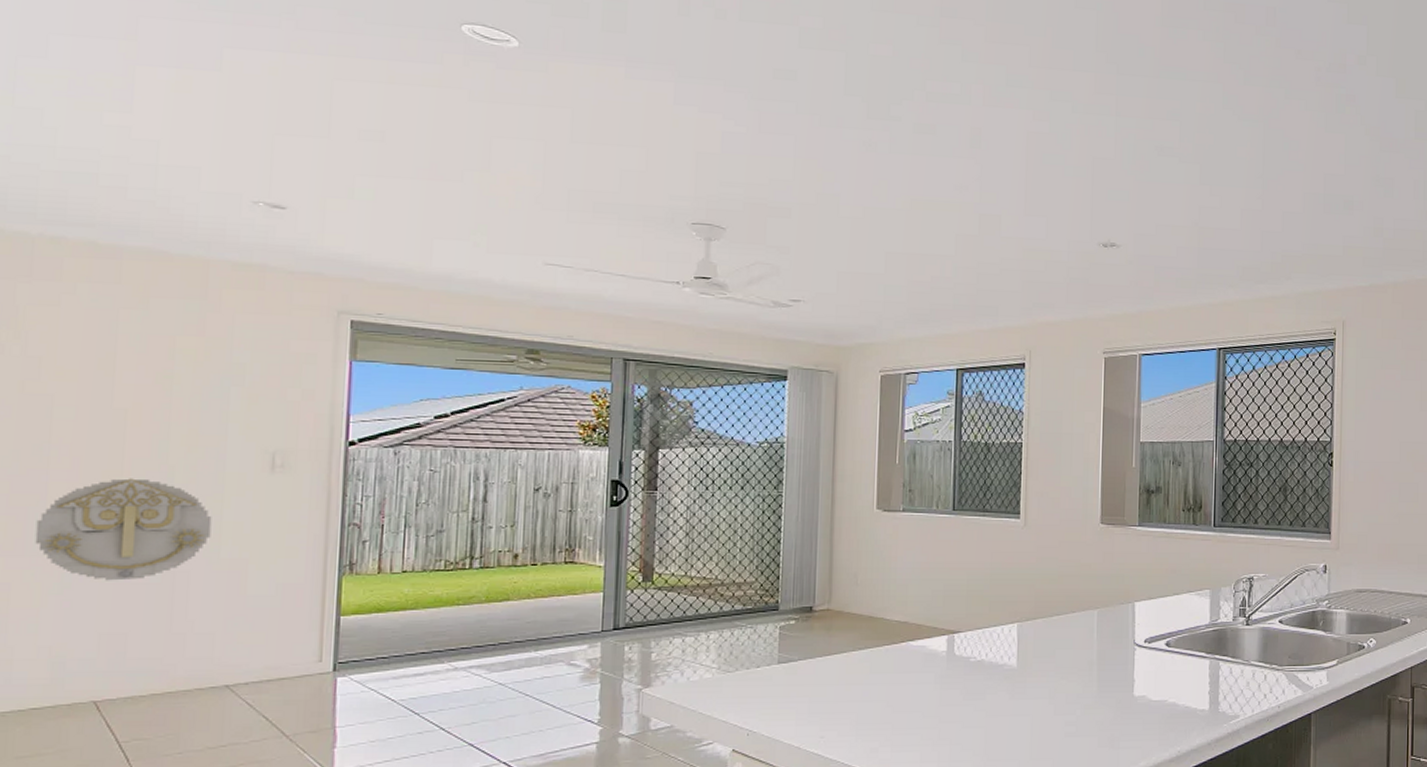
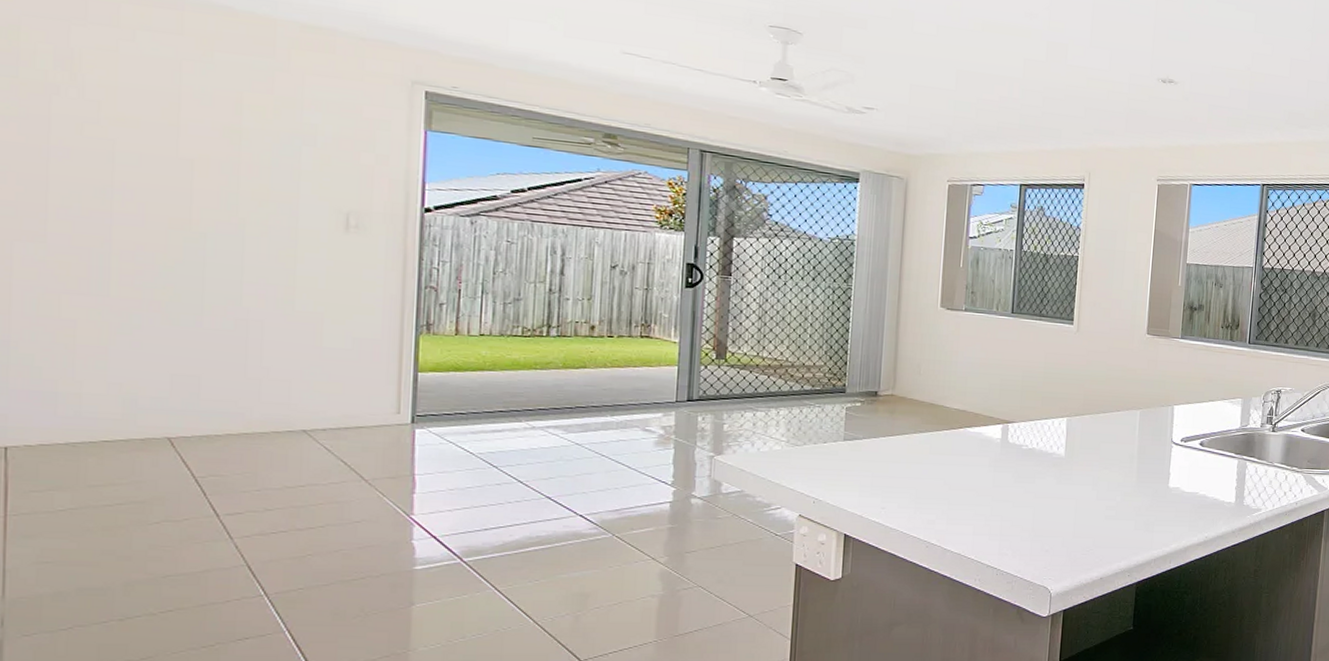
wall decoration: present [35,478,212,581] -> none [100,227,285,326]

